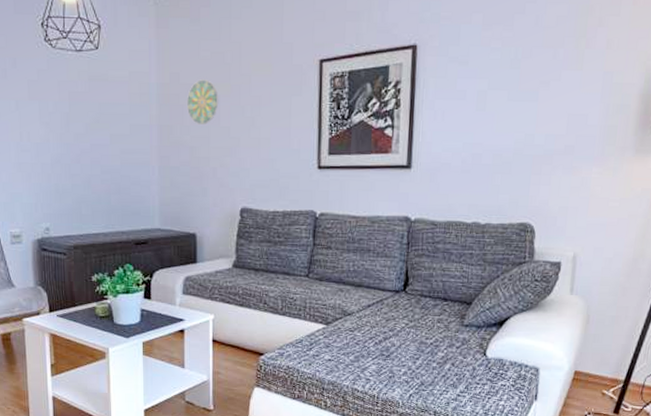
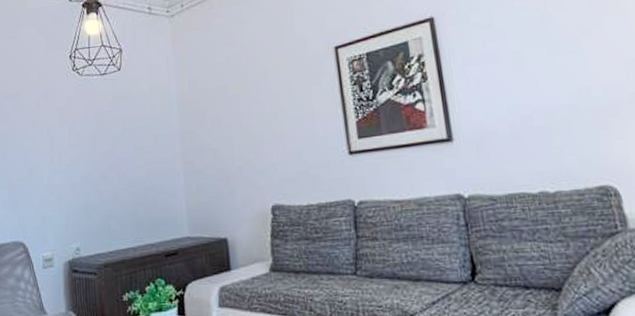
decorative plate: present [186,79,219,124] -> none [206,82,238,126]

